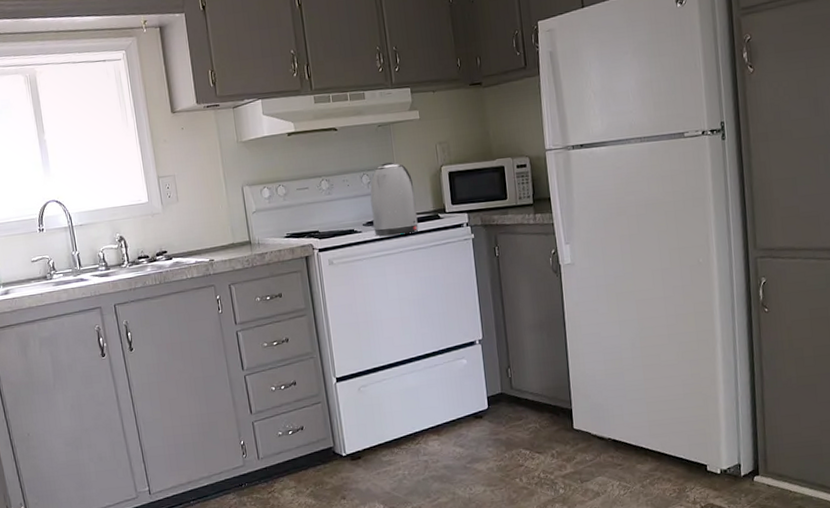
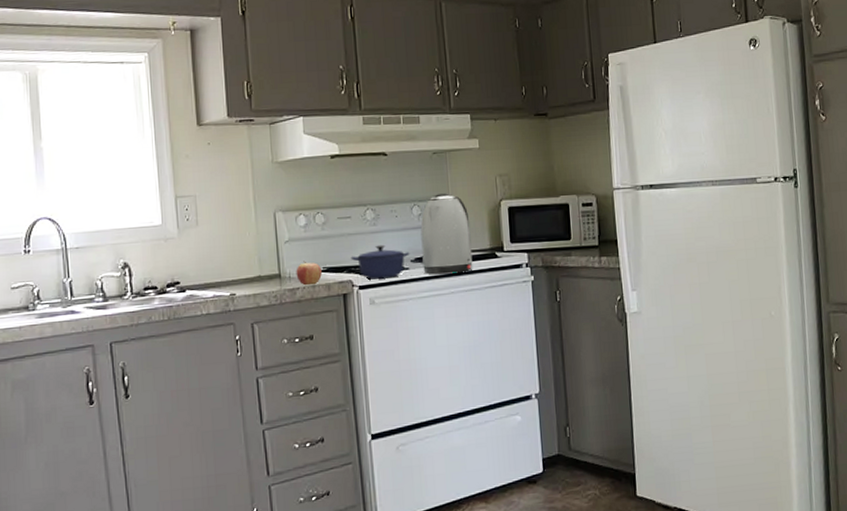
fruit: none [263,228,286,251] -> present [296,261,322,286]
cooking pot: none [310,211,362,243] -> present [350,244,410,280]

